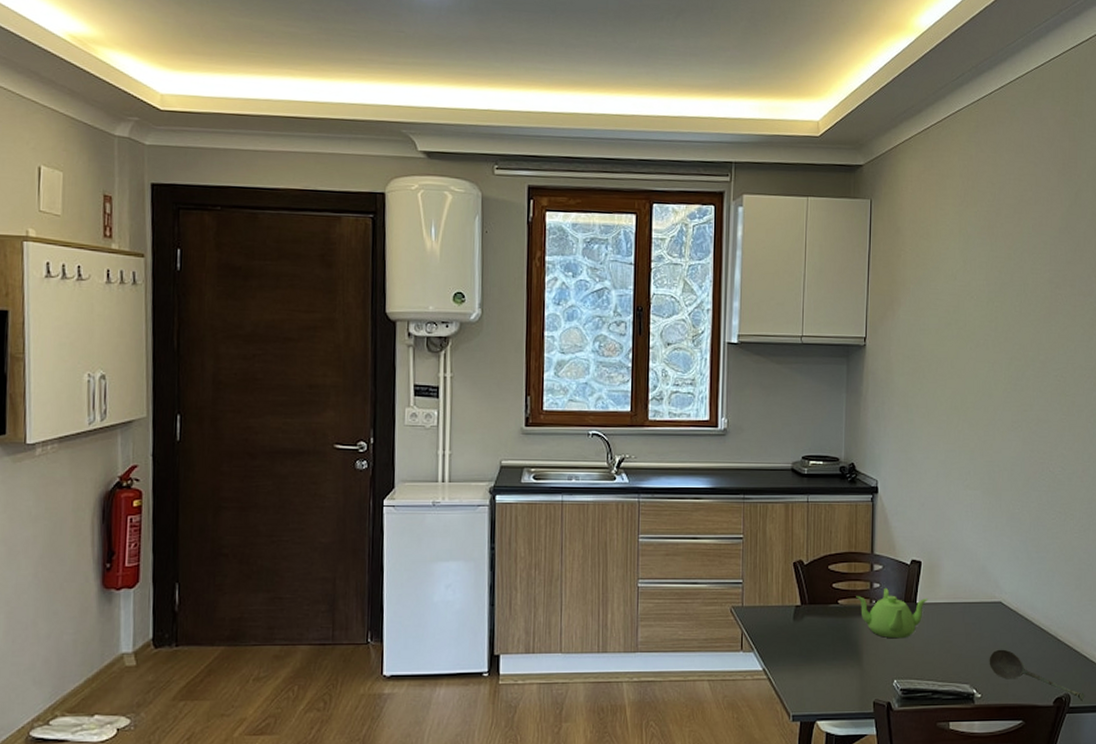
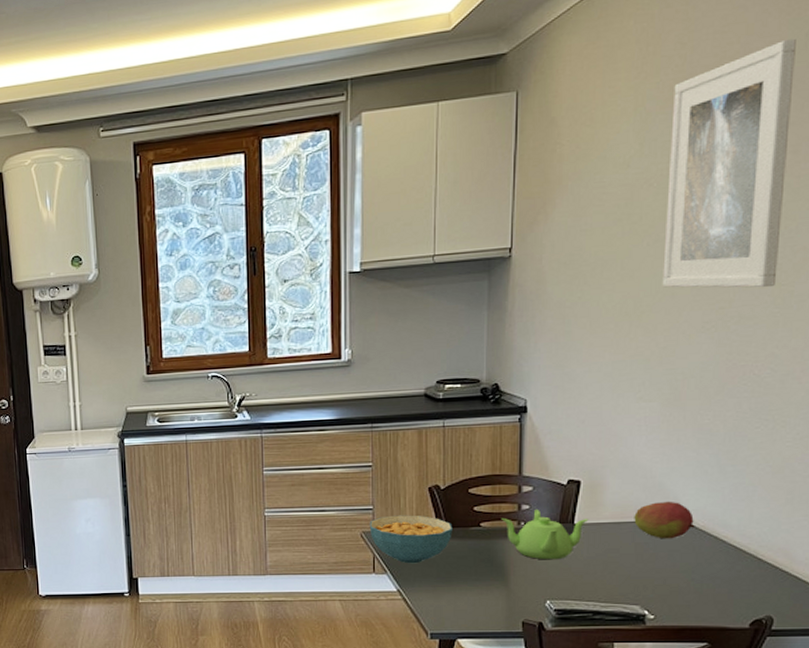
cereal bowl: none [738,590,814,641] -> present [369,515,452,564]
fruit: none [964,583,1010,620] -> present [634,501,695,539]
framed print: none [982,194,1069,397] -> present [662,38,796,288]
soupspoon: present [989,649,1085,701] -> none [665,569,794,623]

